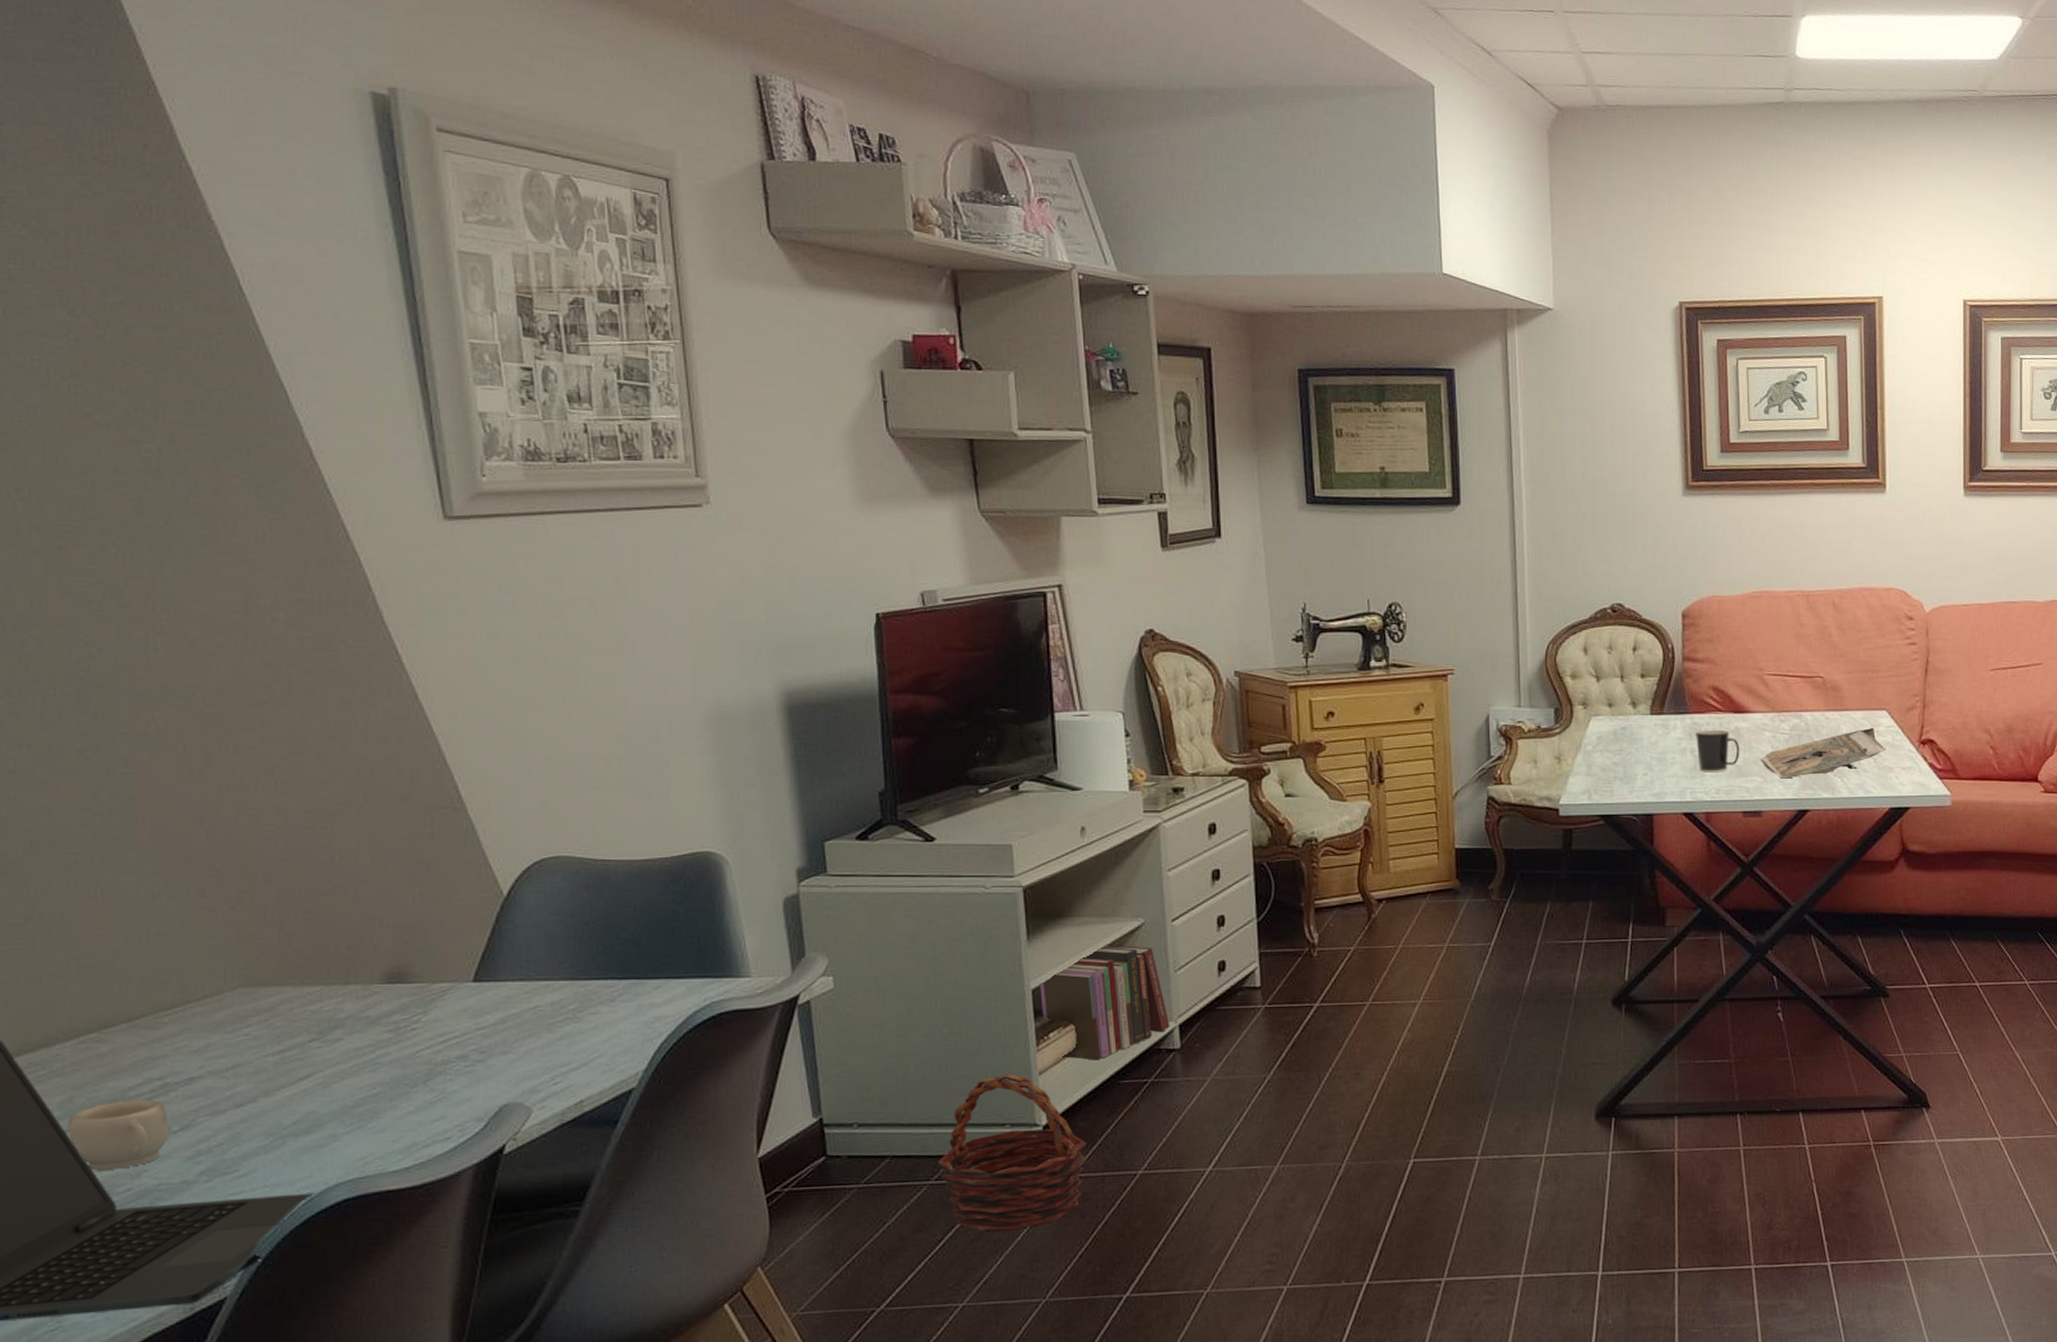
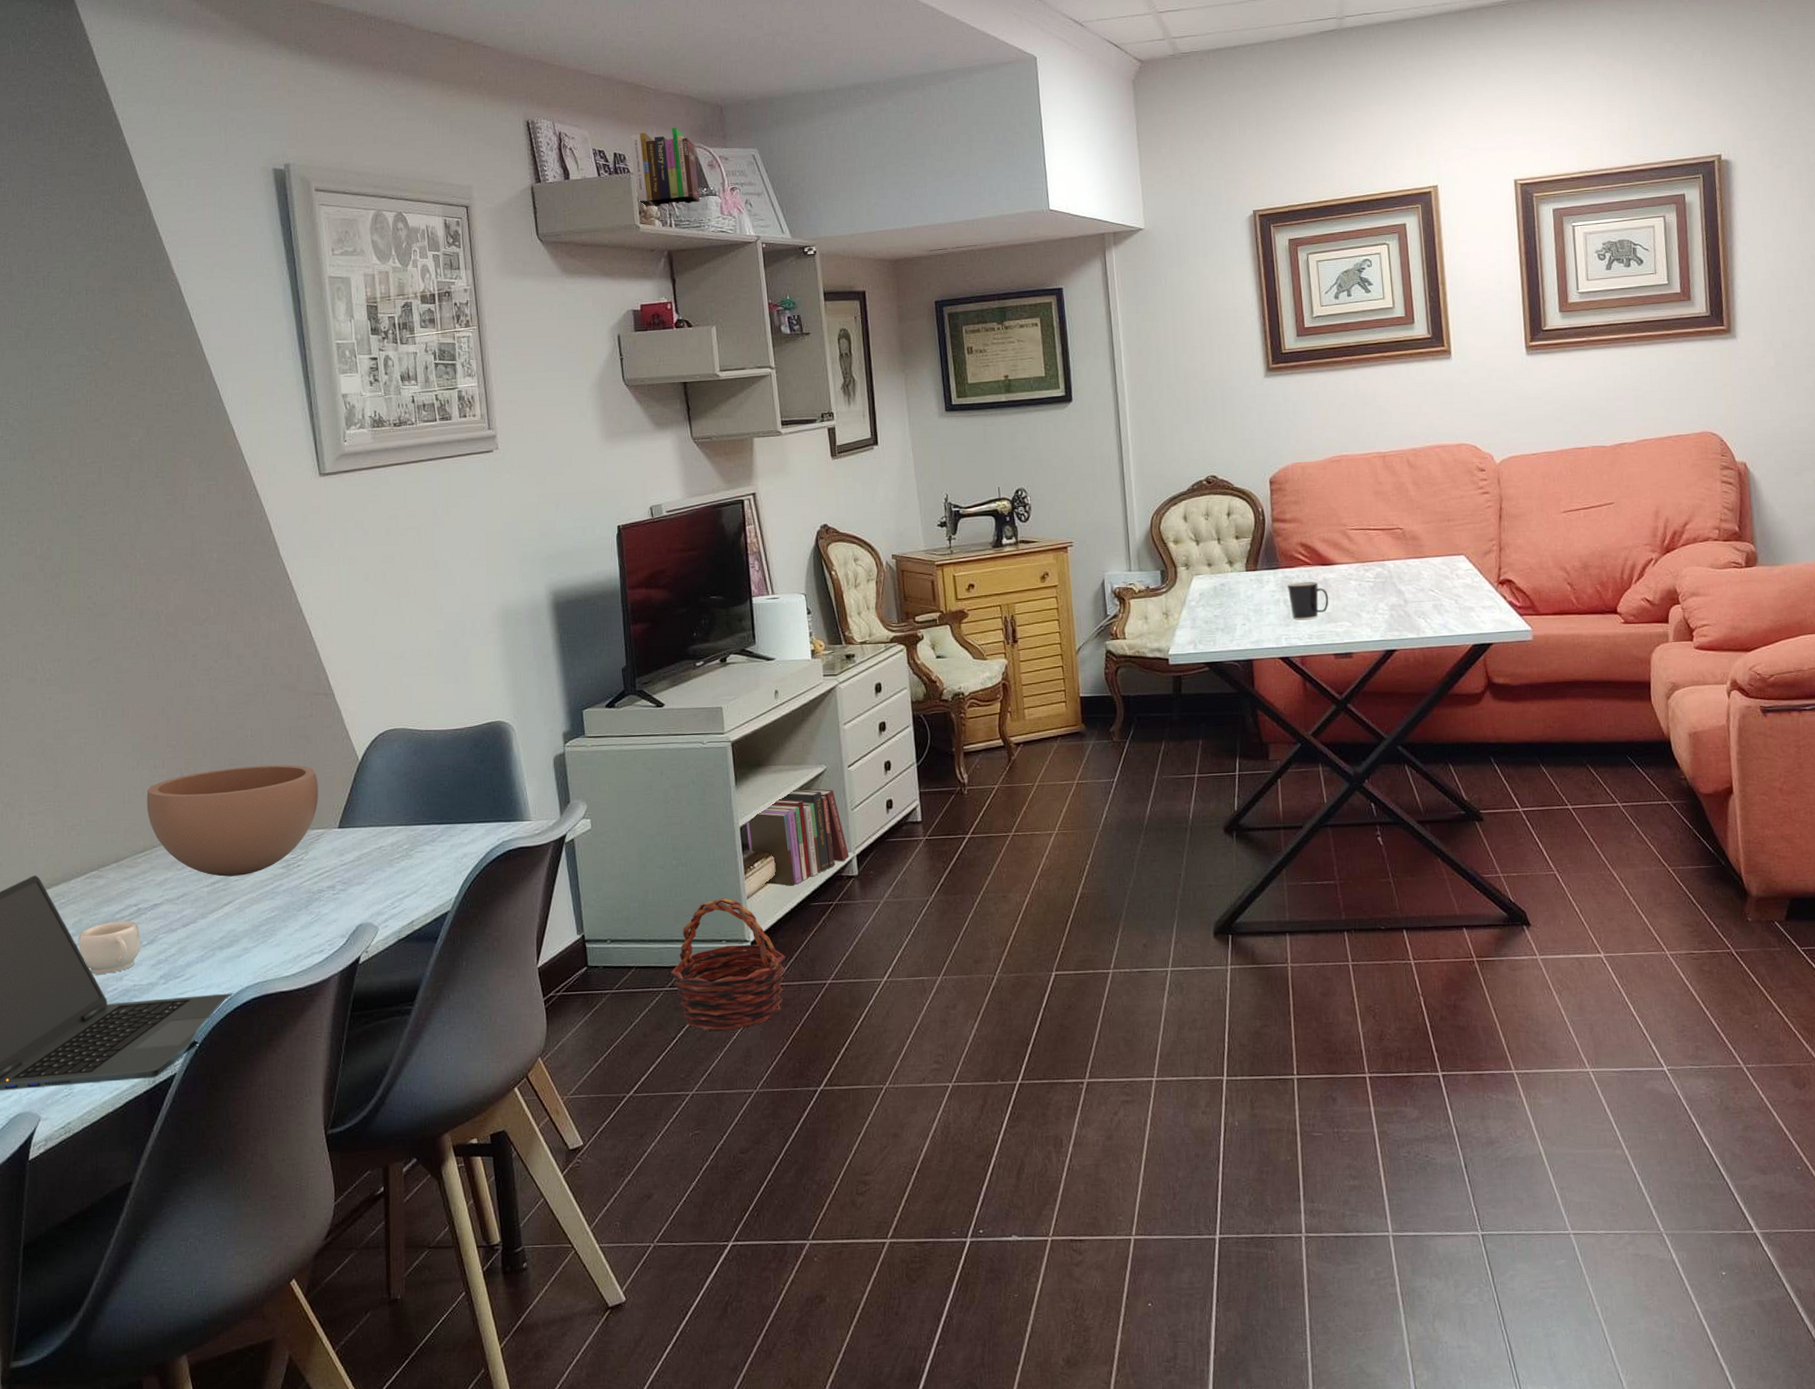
bowl: none [175,897,443,1042] -> present [146,765,319,877]
books: none [902,110,997,212] -> present [630,127,700,208]
magazine: present [1760,727,1886,779] -> none [1348,571,1466,623]

